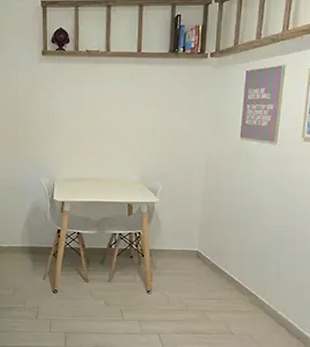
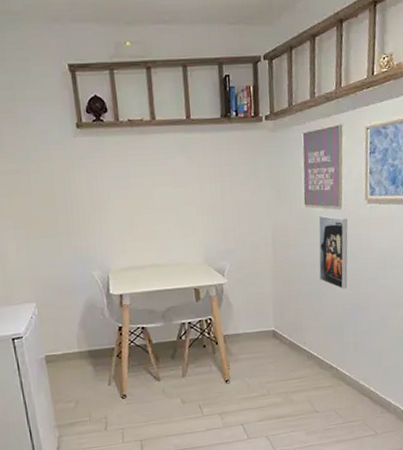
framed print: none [248,149,281,221] -> present [318,215,348,289]

